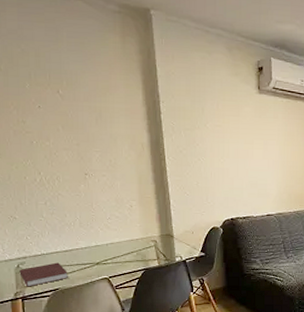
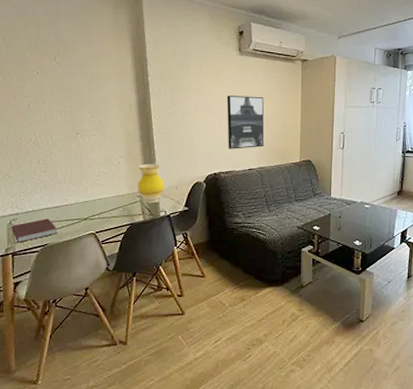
vase: none [151,207,180,249] -> present [137,163,165,204]
wall art: none [245,137,284,194] -> present [227,96,265,149]

